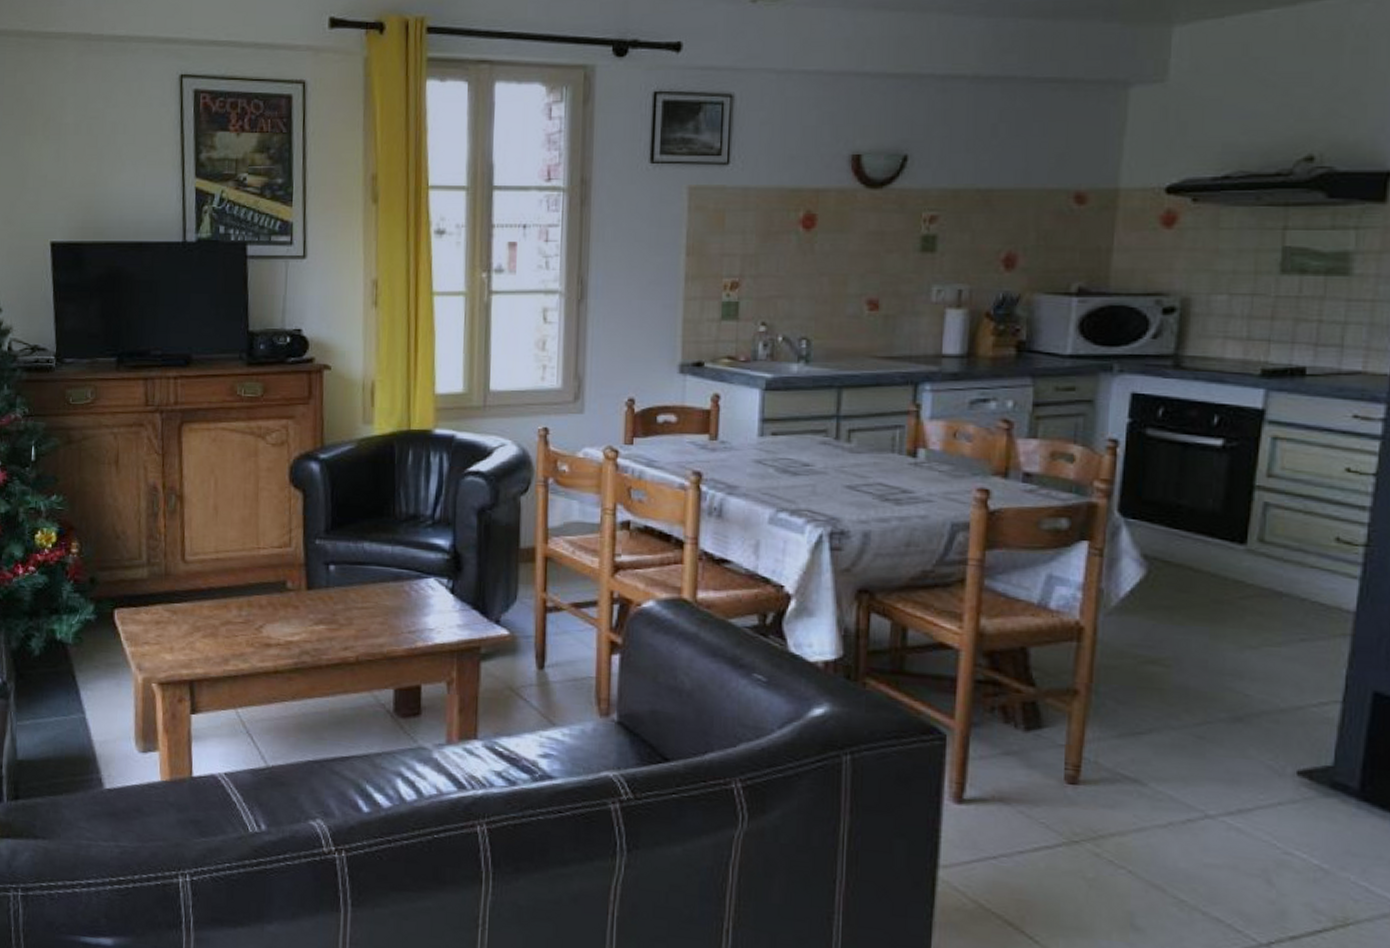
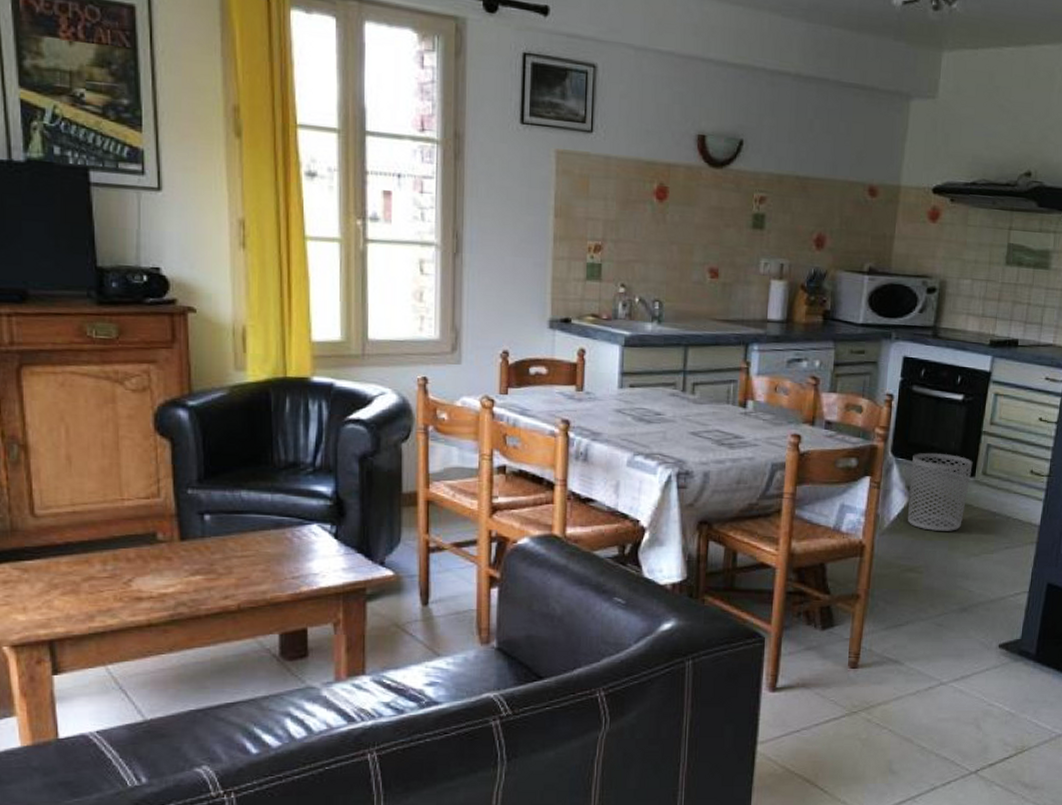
waste bin: none [1146,512,1242,615] -> present [908,452,973,531]

